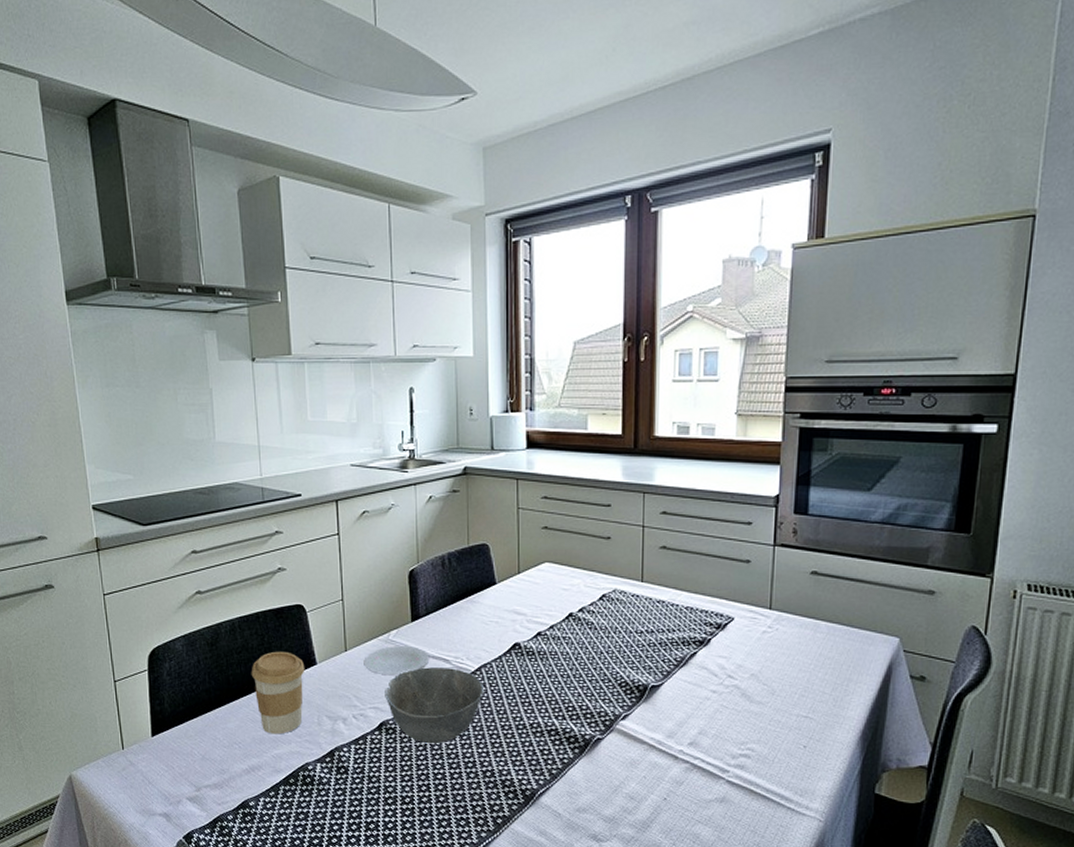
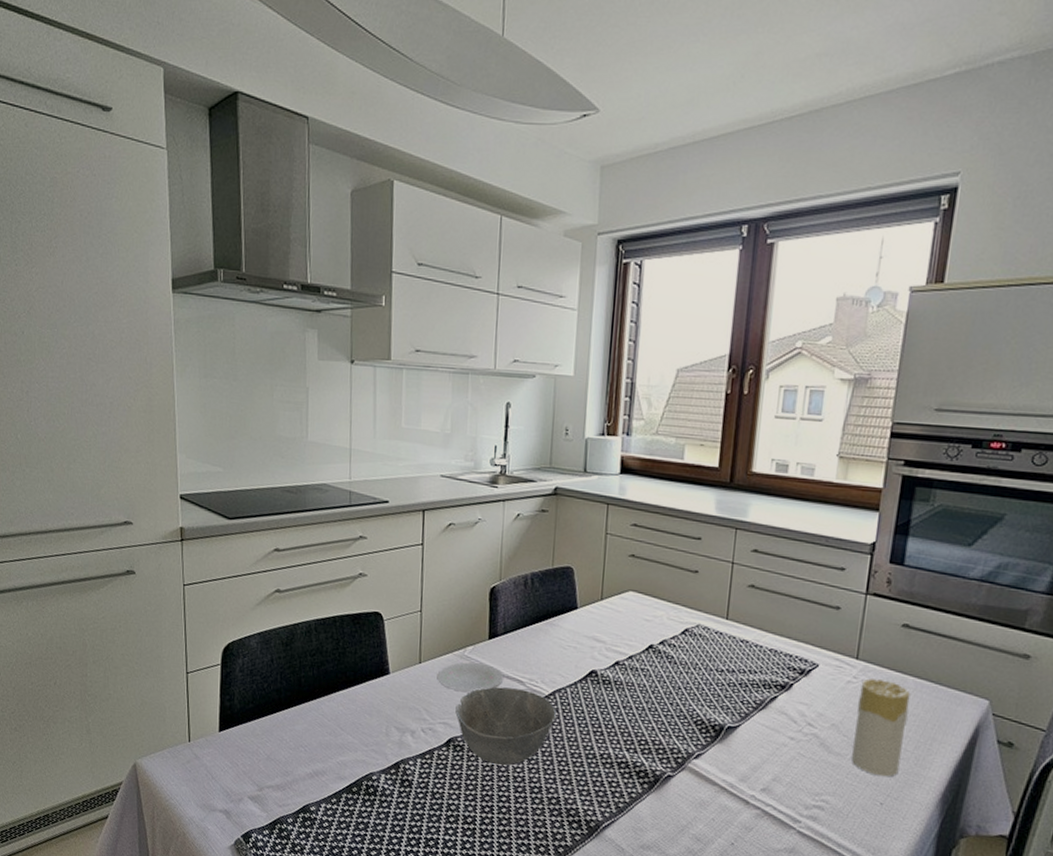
coffee cup: present [251,651,305,735] -> none [323,657,378,742]
candle: none [772,627,824,721] -> present [851,678,911,777]

